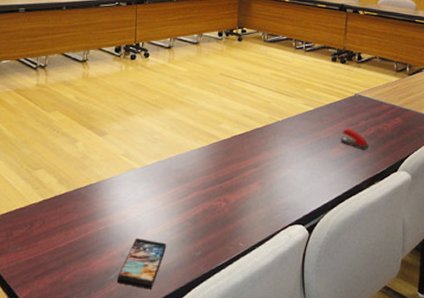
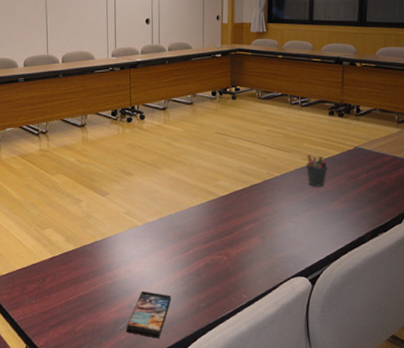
pen holder: none [308,100,329,133] -> present [306,155,329,187]
stapler: present [341,129,369,150] -> none [341,182,371,202]

